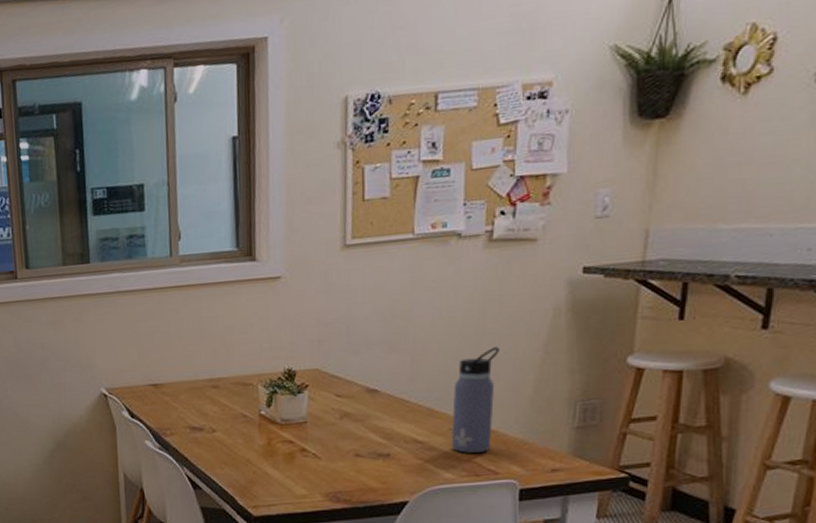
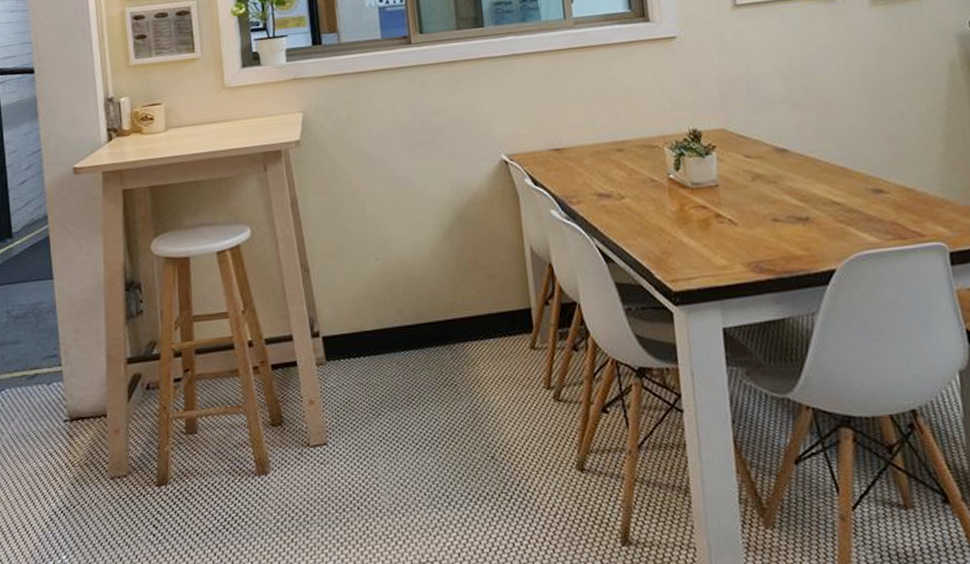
water bottle: present [451,346,500,453] -> none [863,101,912,215]

